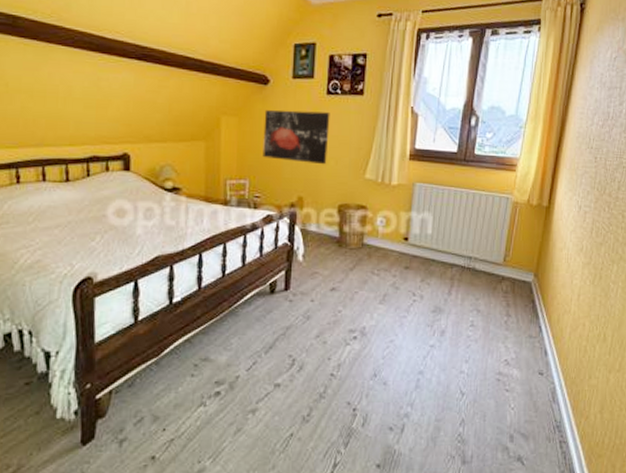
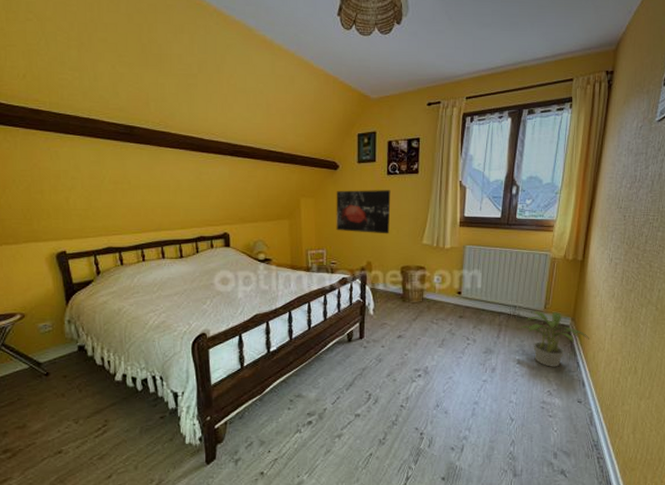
potted plant: none [472,263,554,331] -> present [518,310,589,367]

